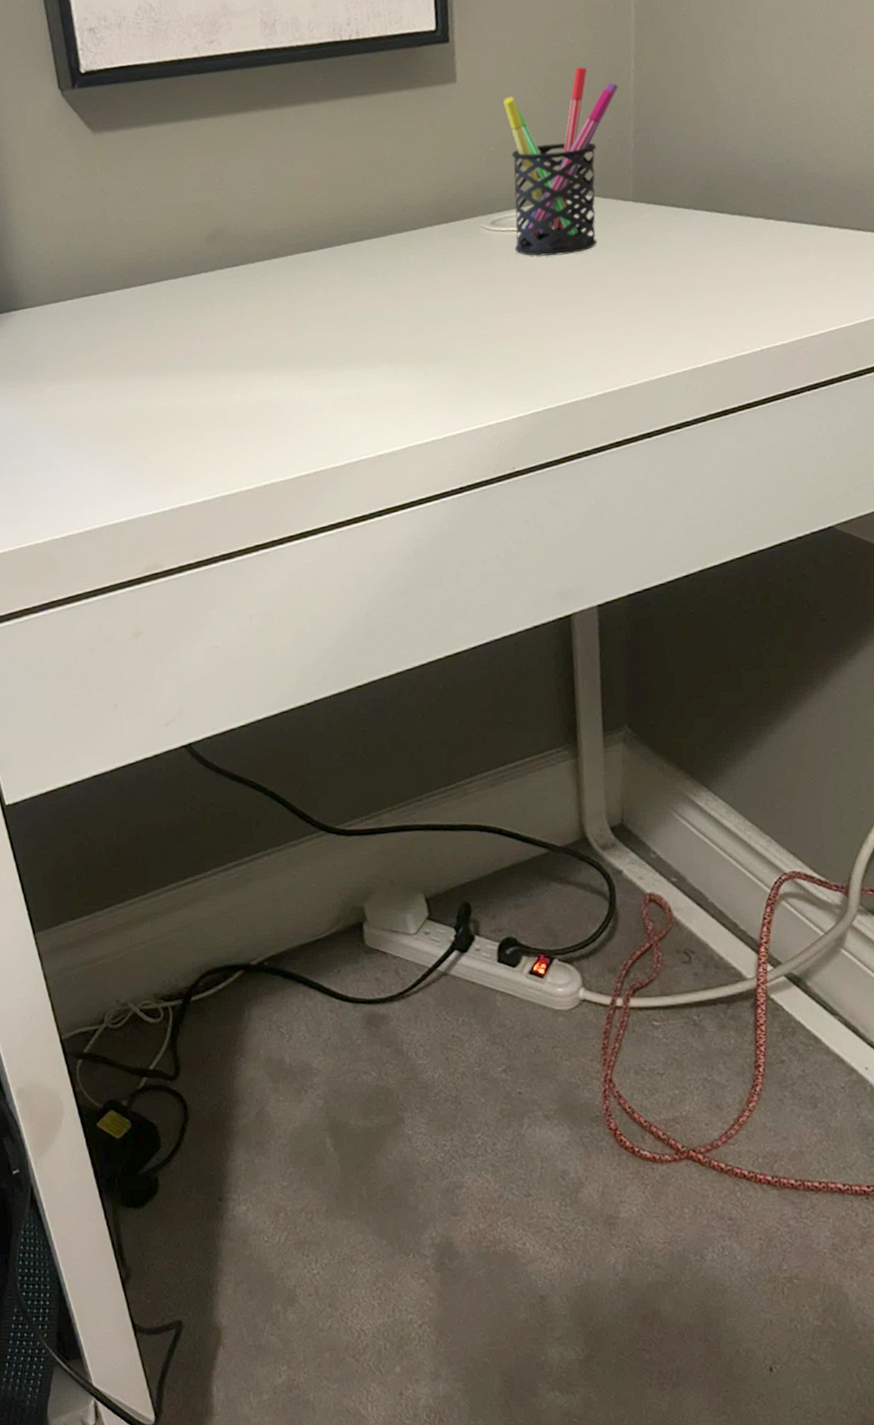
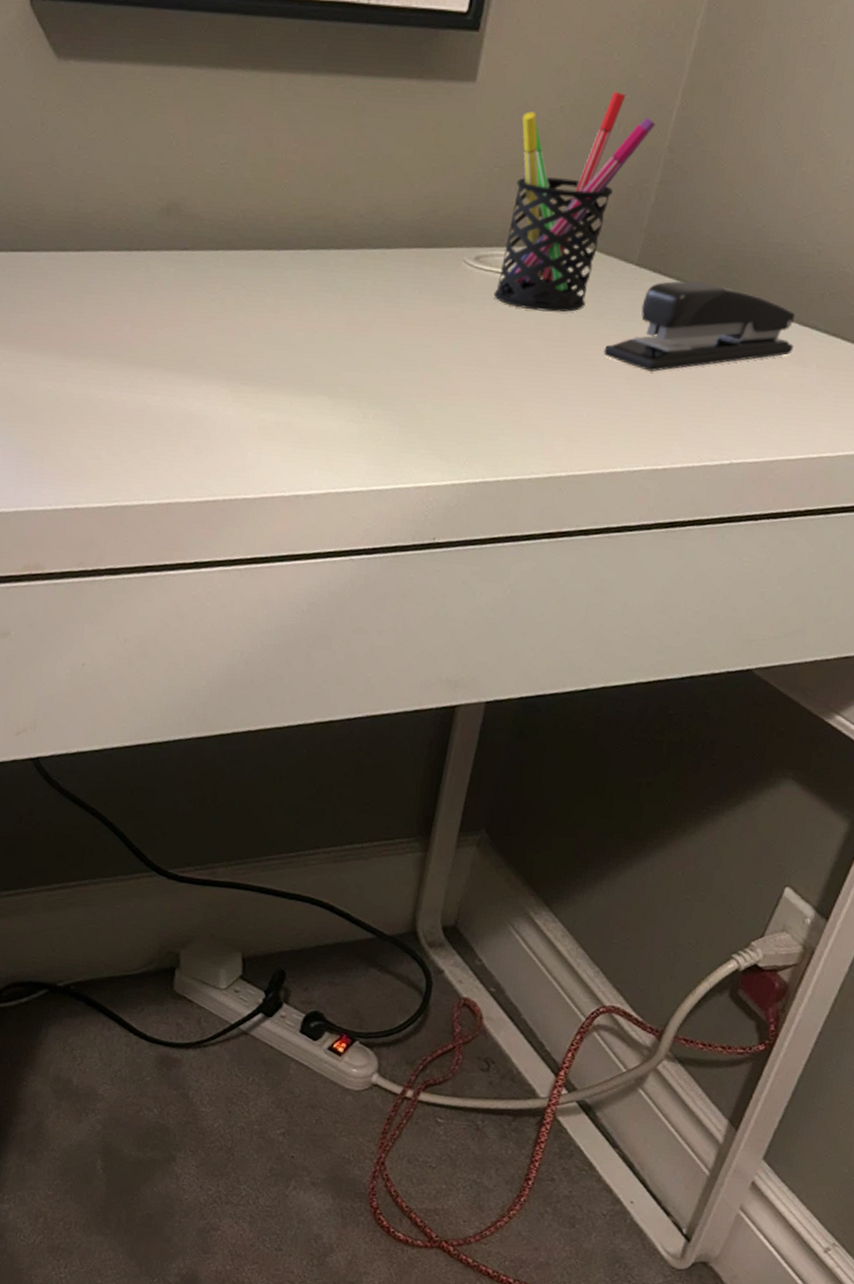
stapler: none [623,203,789,286] -> present [603,280,796,372]

